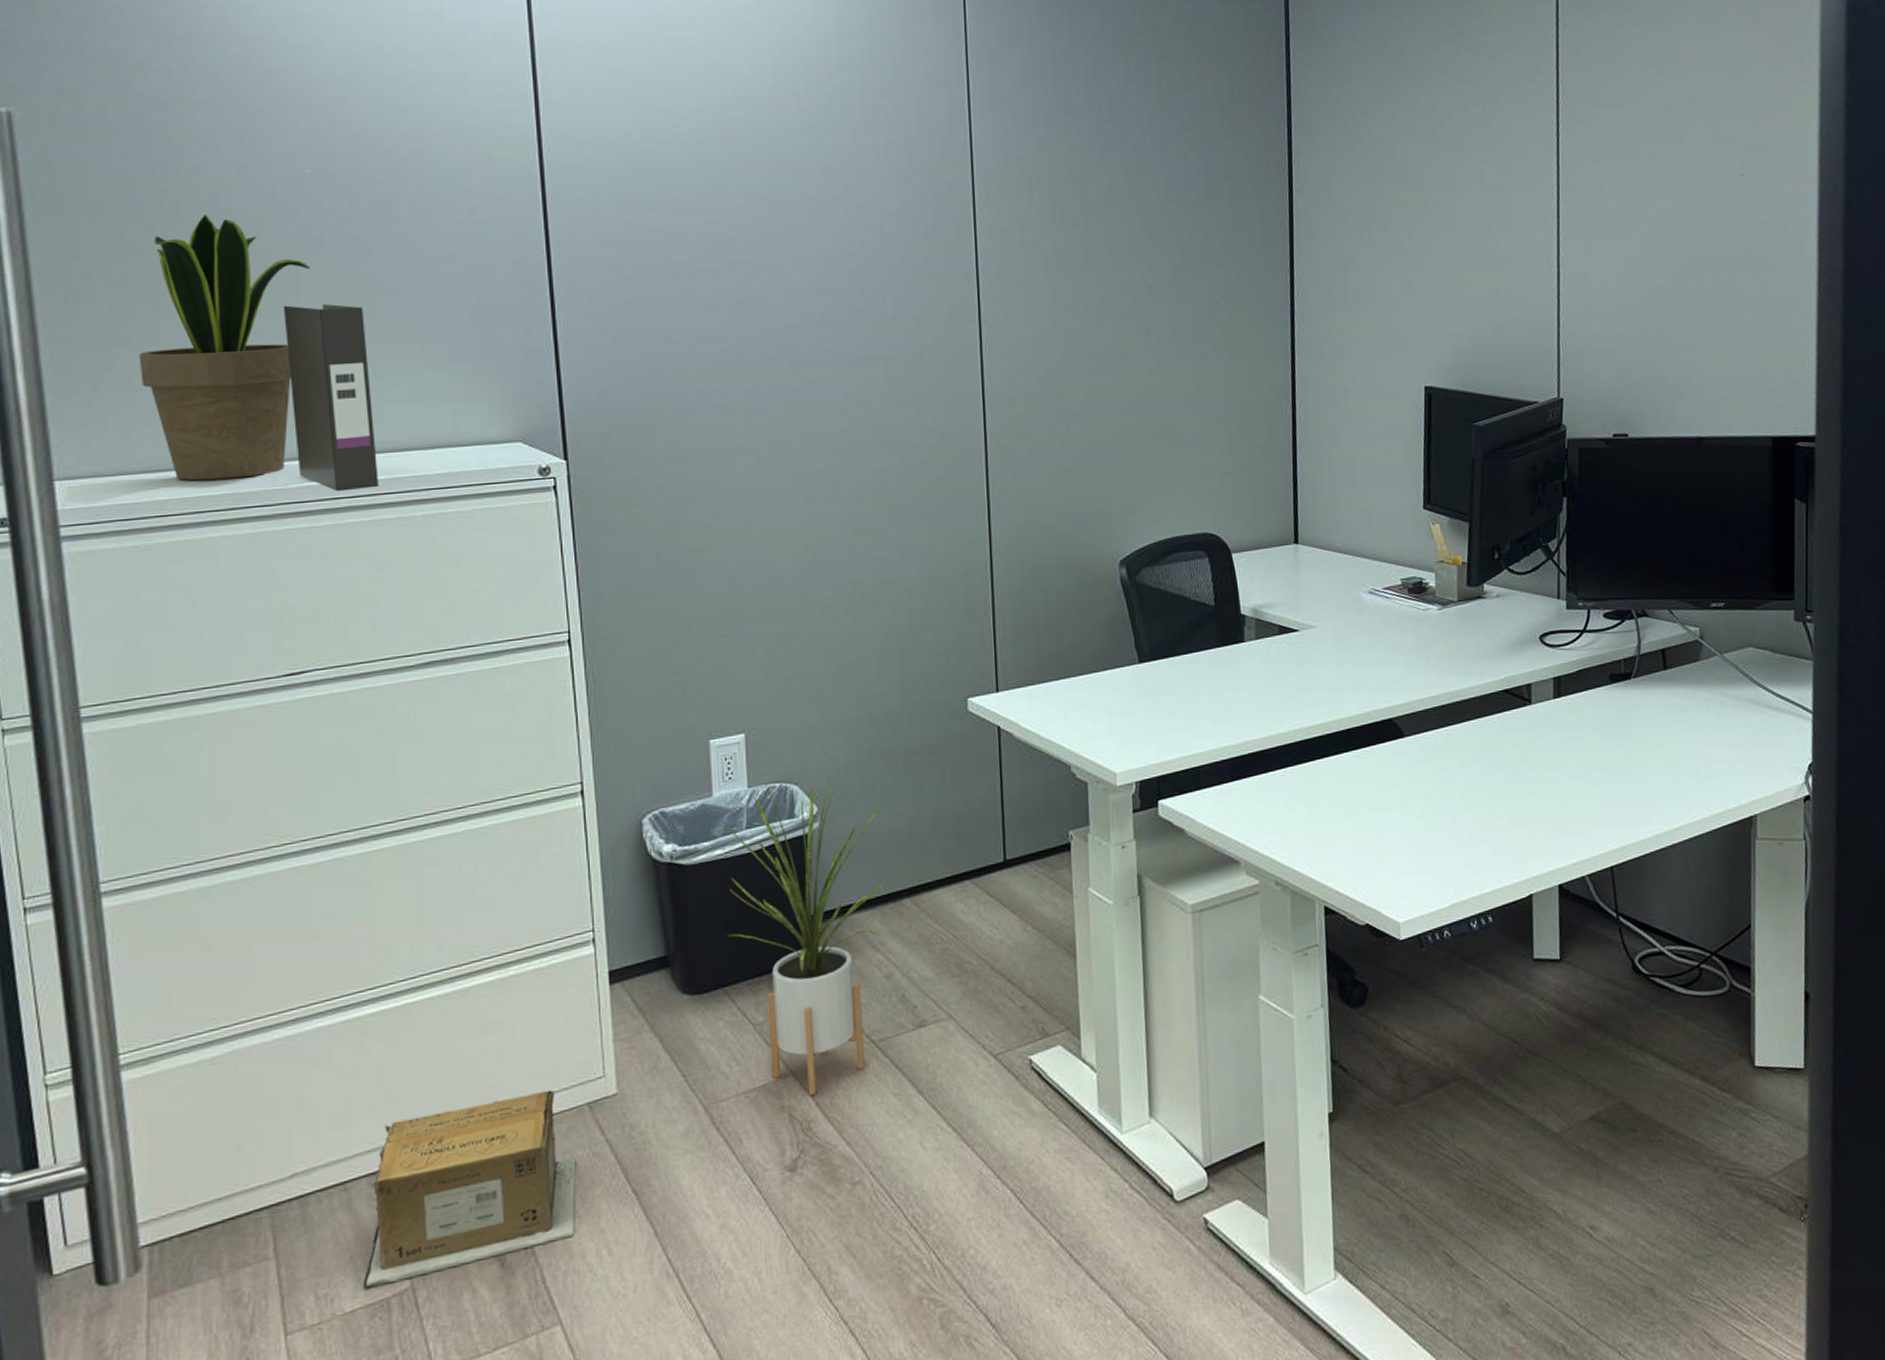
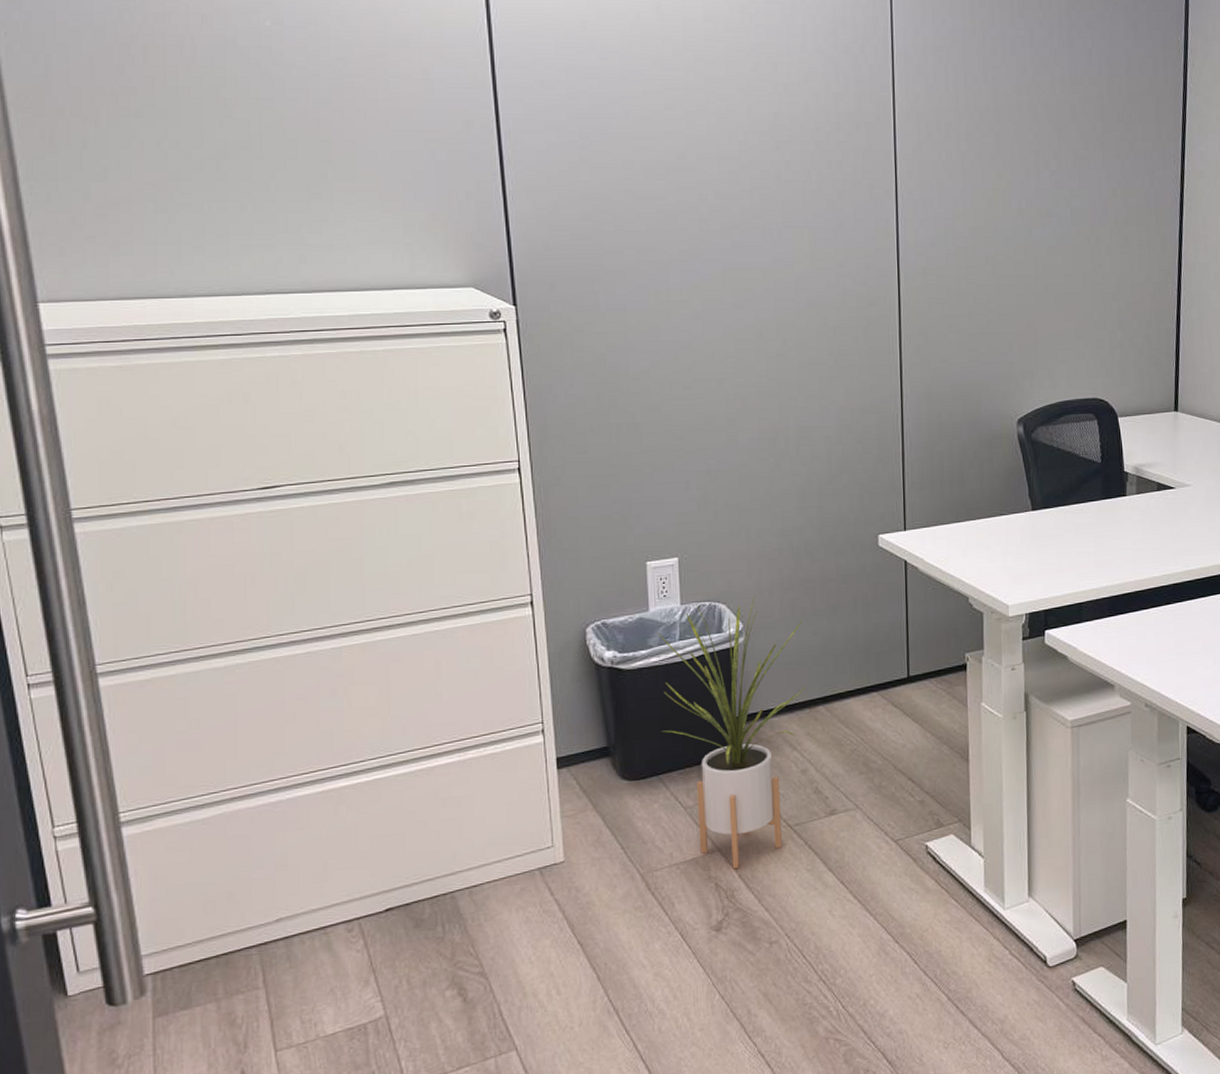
potted plant: present [139,215,311,481] -> none [114,60,274,309]
binder: present [283,303,379,492] -> none [248,150,342,325]
cardboard box: present [363,1089,576,1289] -> none [342,856,529,1016]

